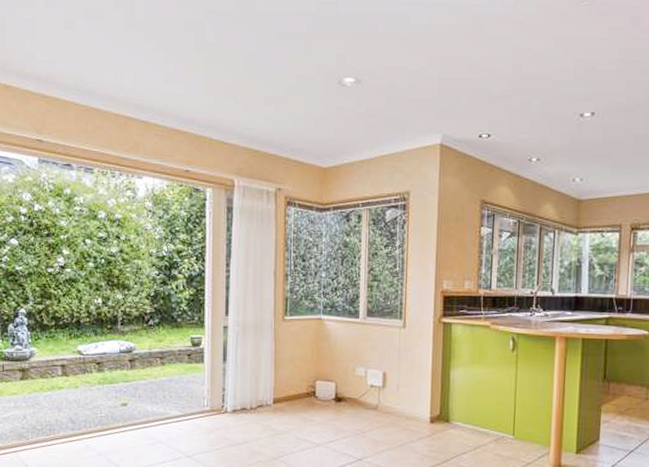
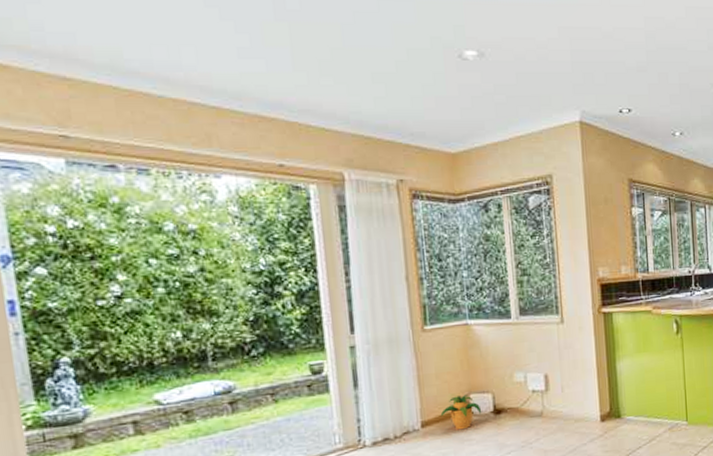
potted plant: none [290,380,325,411] -> present [440,395,482,430]

